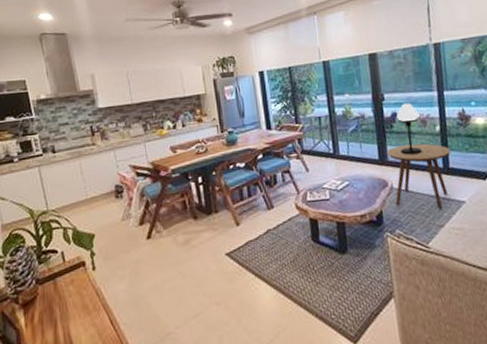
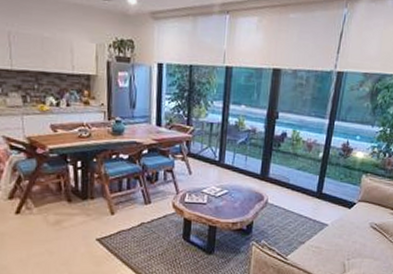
side table: present [387,143,451,210] -> none [267,165,328,228]
table lamp: present [397,103,423,155] -> none [282,125,307,176]

